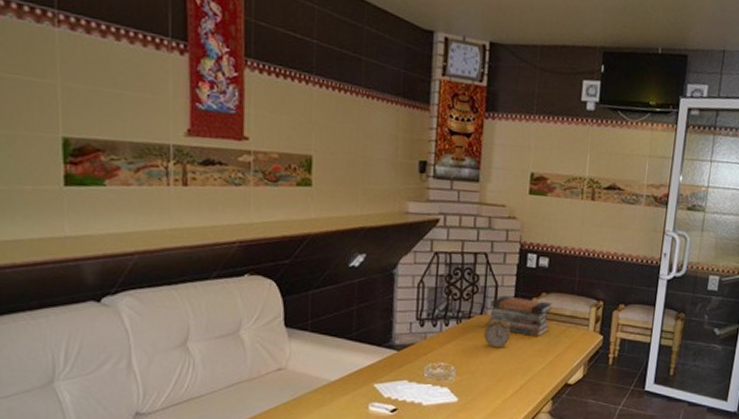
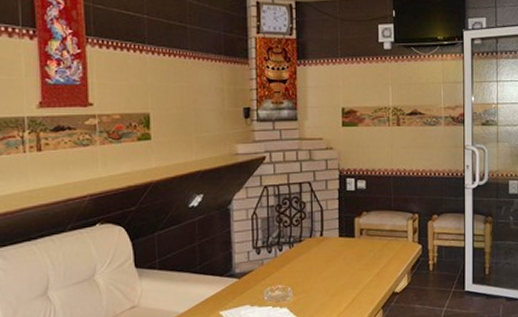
alarm clock: present [483,314,511,348] -> none [314,235,339,267]
book stack: present [489,295,552,337] -> none [318,218,373,253]

